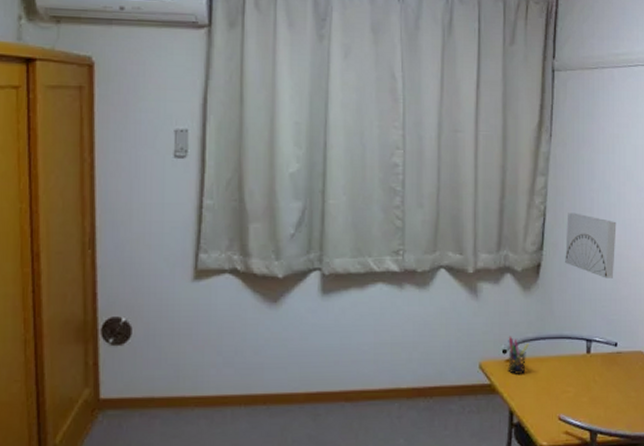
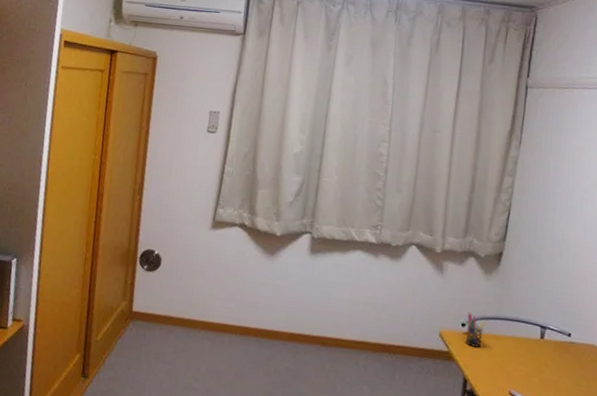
wall art: present [565,213,617,279] -> none [526,211,578,275]

